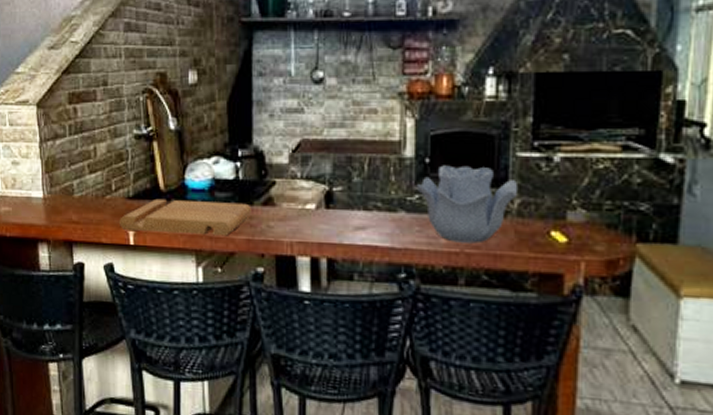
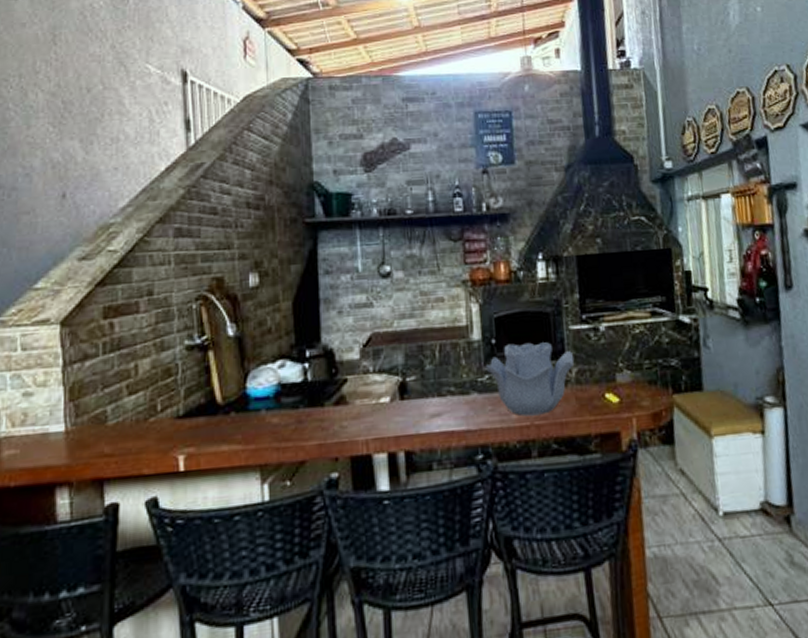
cutting board: present [120,198,252,236] -> none [167,405,323,455]

